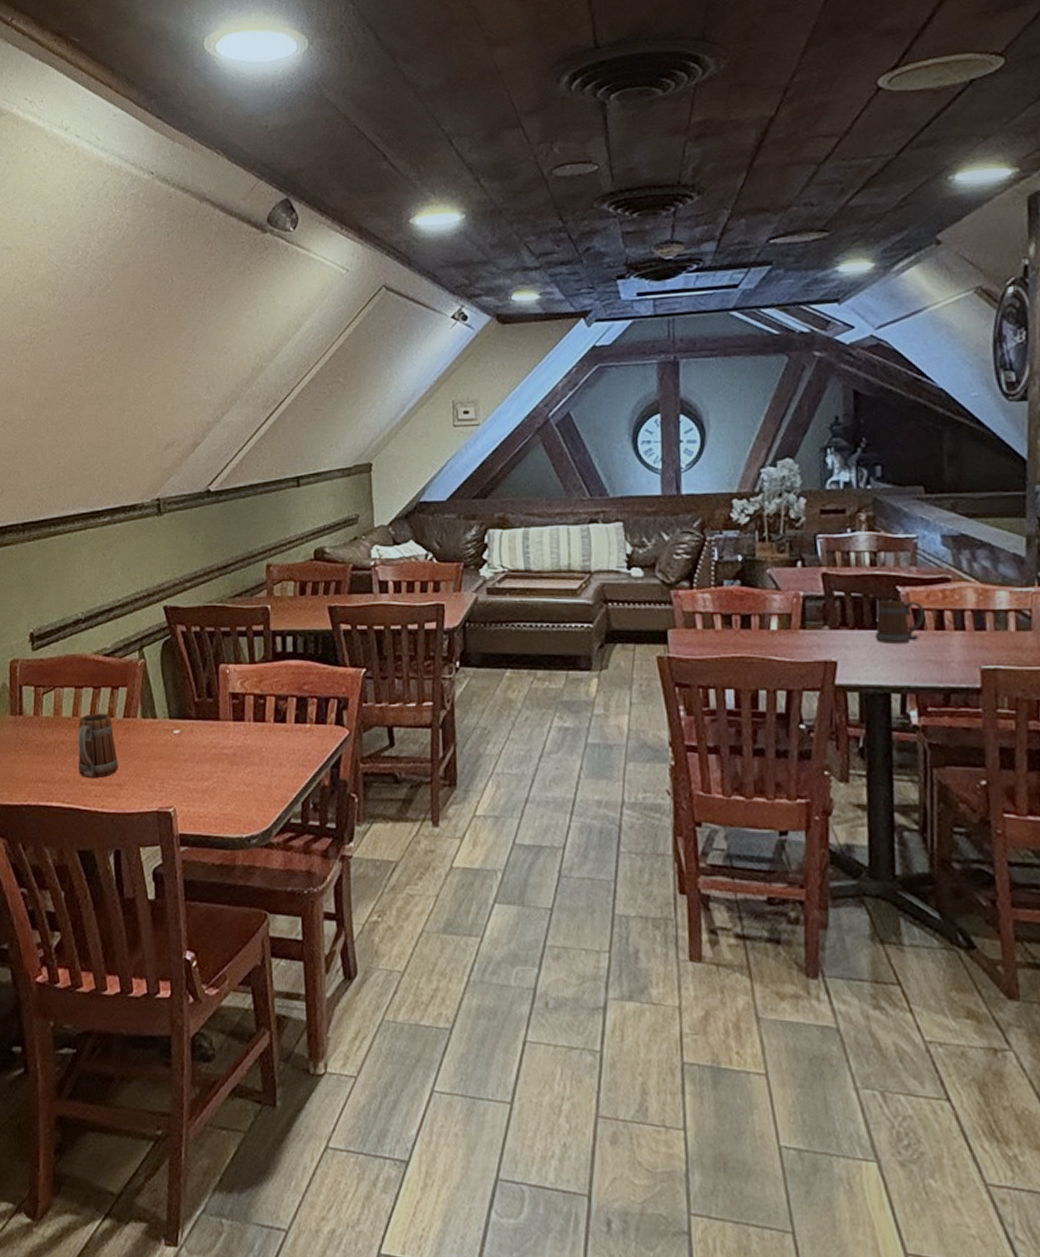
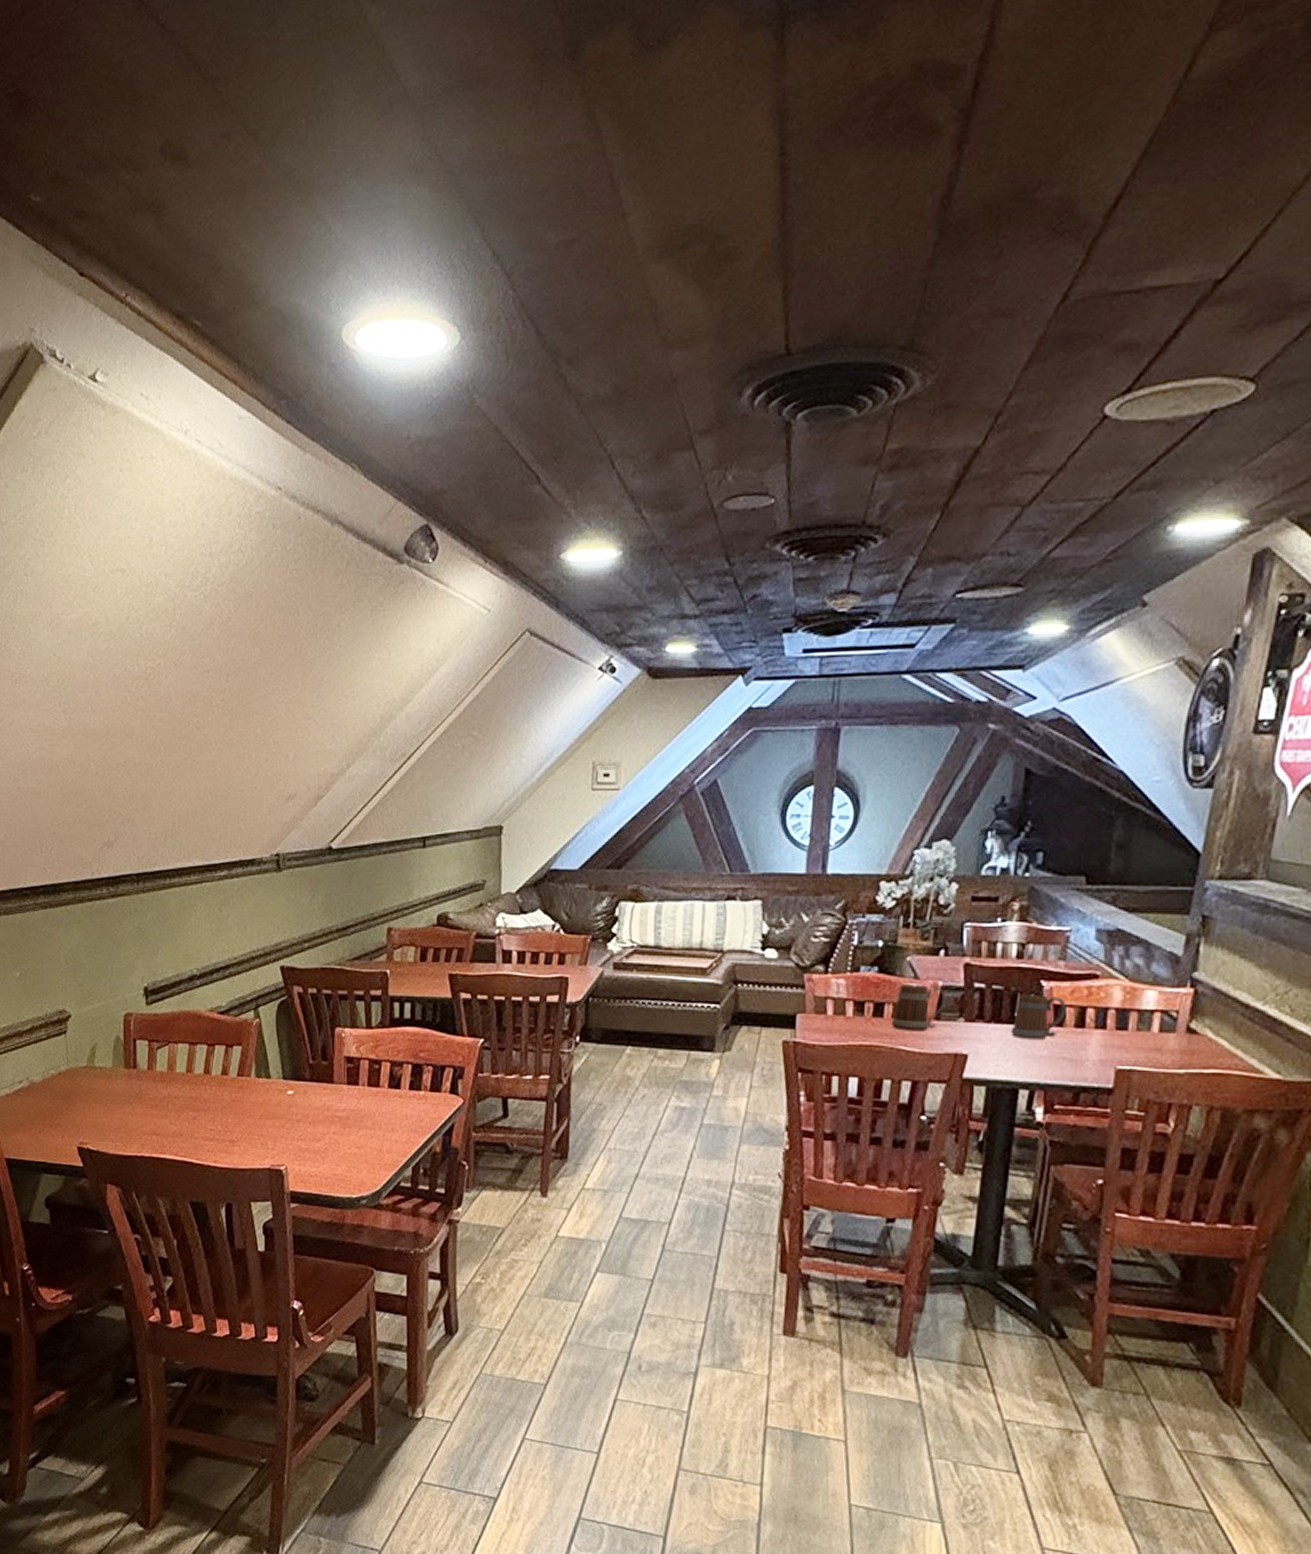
beer mug: present [78,713,118,778] -> none [192,1070,231,1134]
beer mug: none [759,596,809,642] -> present [891,985,946,1032]

